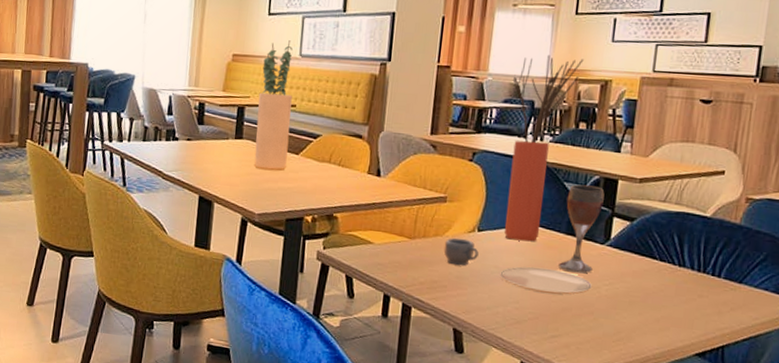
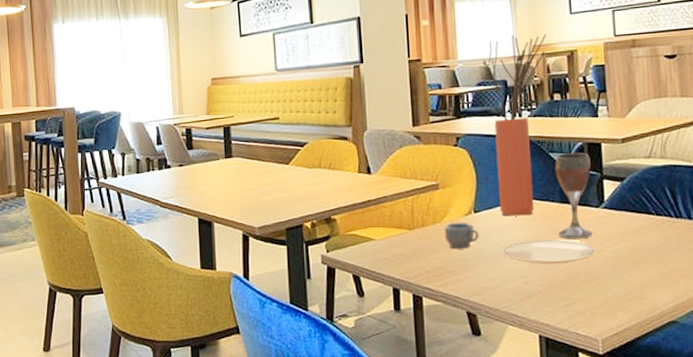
vase: present [254,40,293,172] -> none [242,57,278,184]

